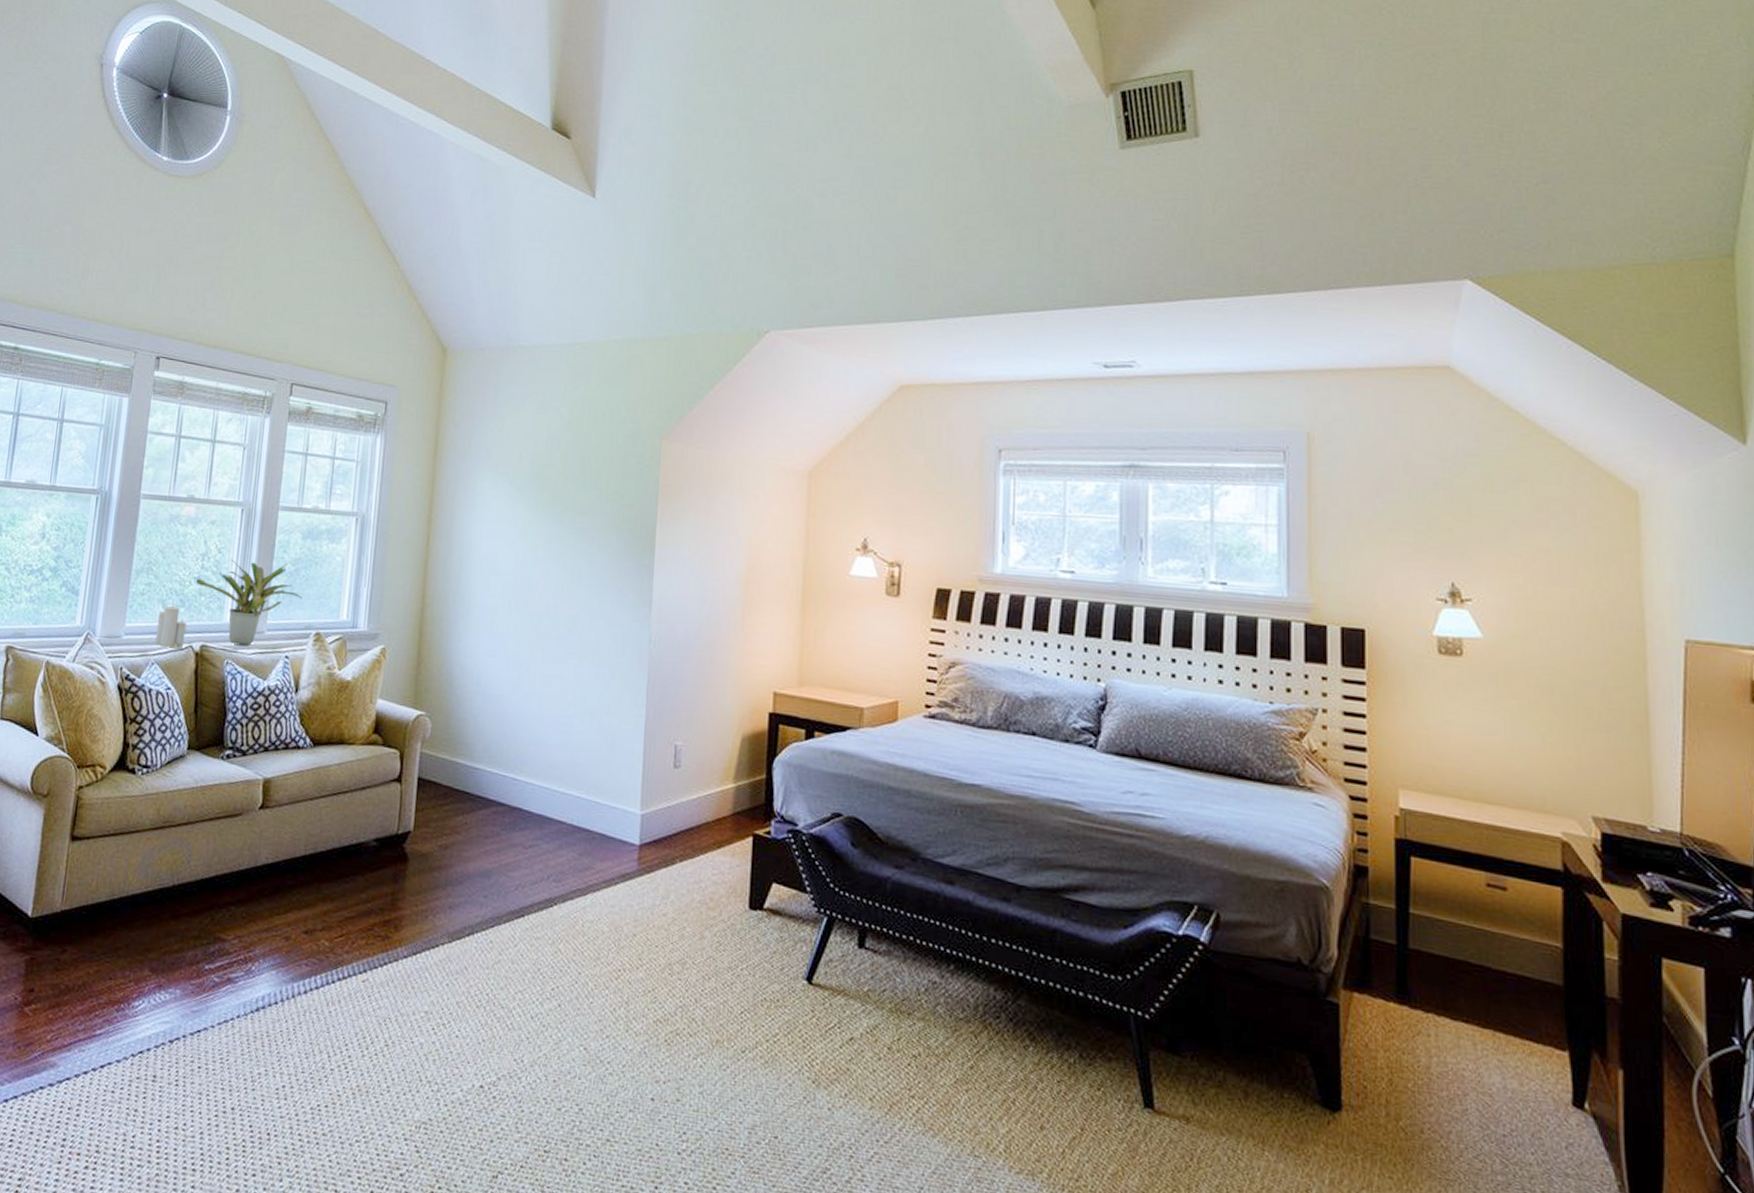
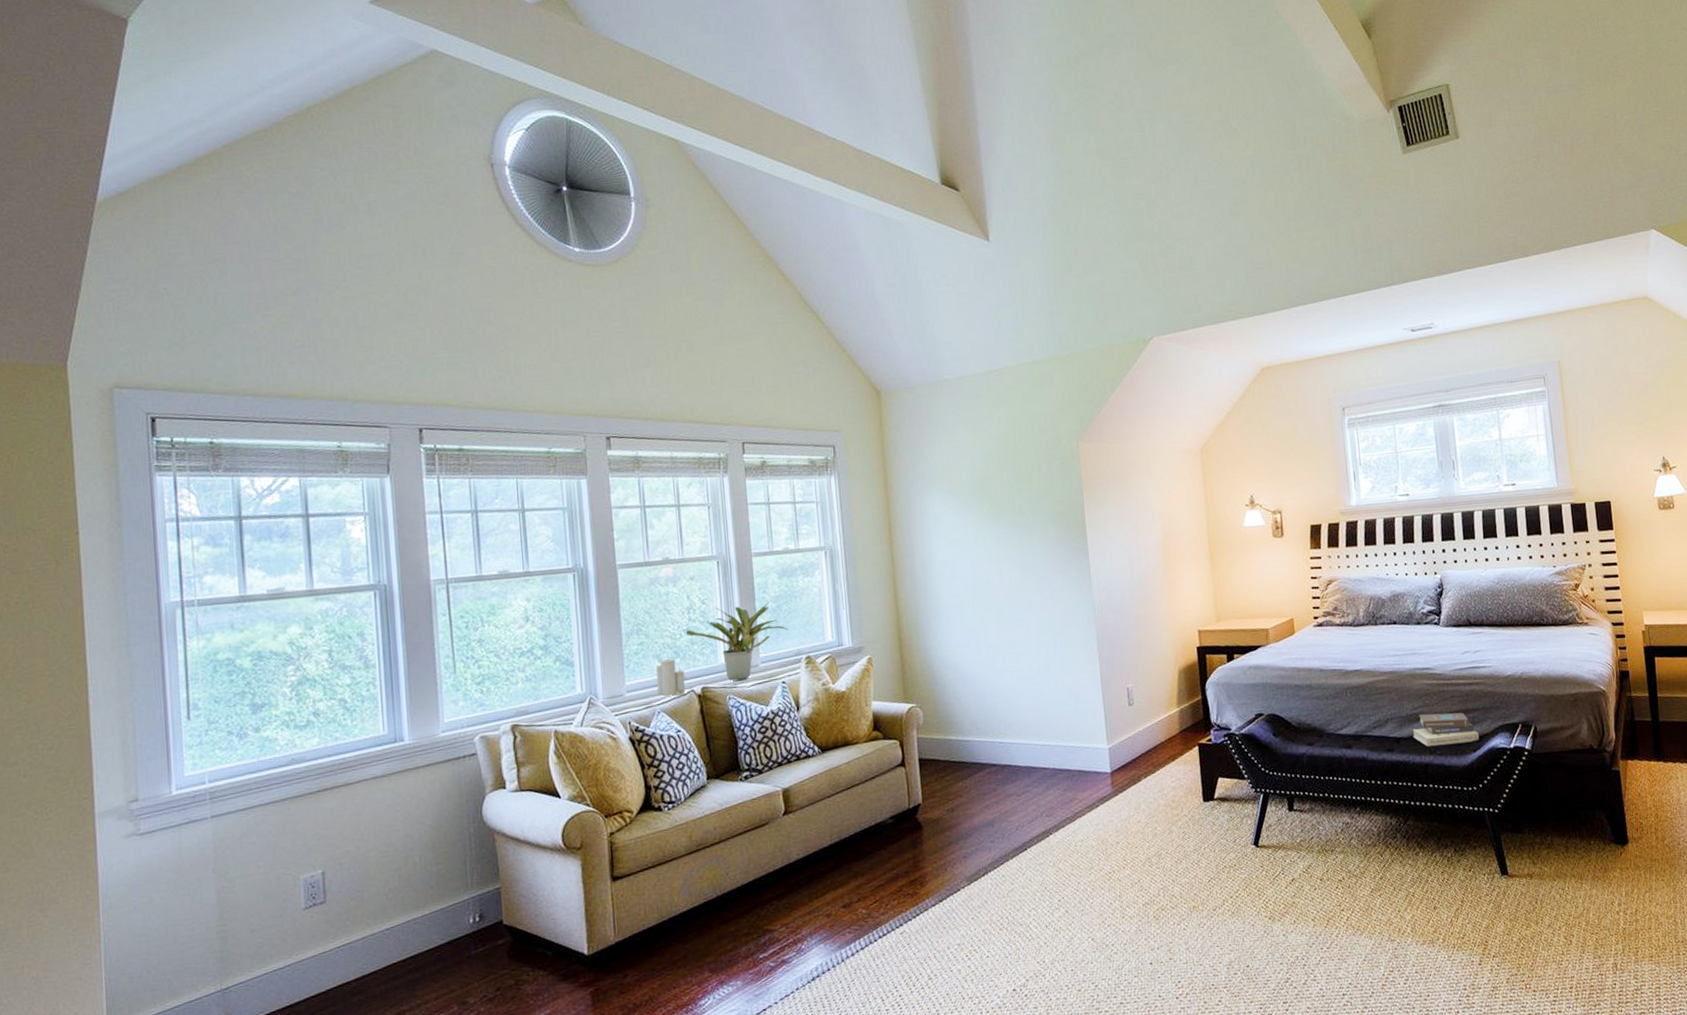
books: none [1040,861,1134,916] -> present [1412,712,1479,747]

